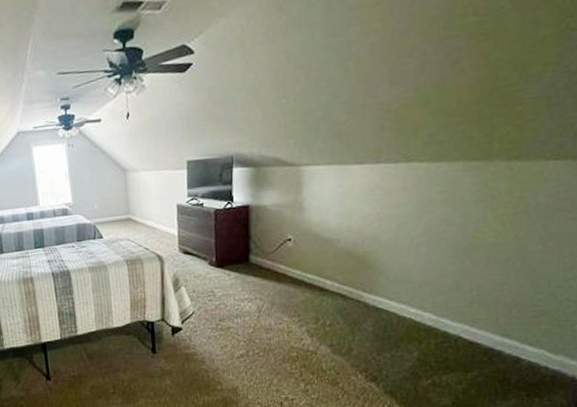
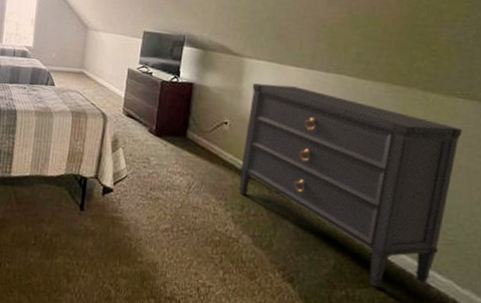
dresser: none [311,185,553,370] -> present [239,83,463,288]

